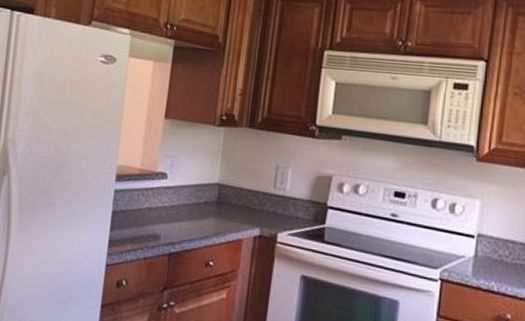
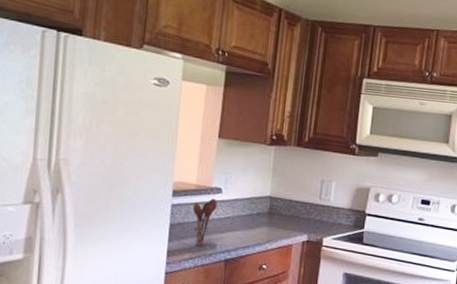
utensil holder: none [136,184,162,236] -> present [193,198,217,246]

